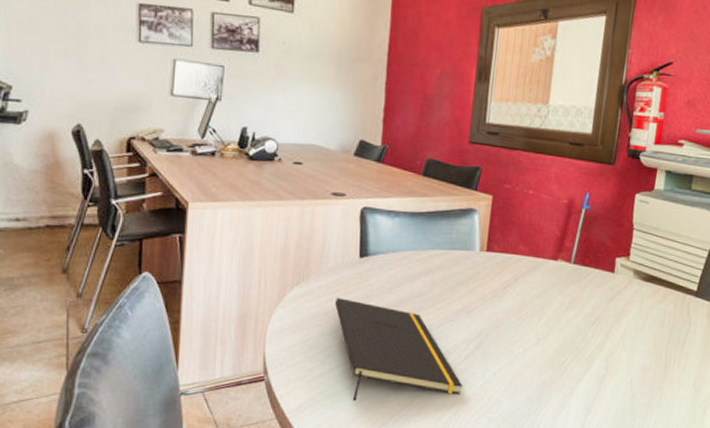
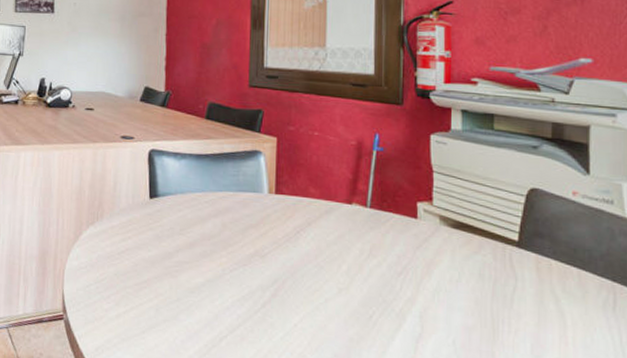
notepad: present [335,298,463,401] -> none [128,238,262,347]

